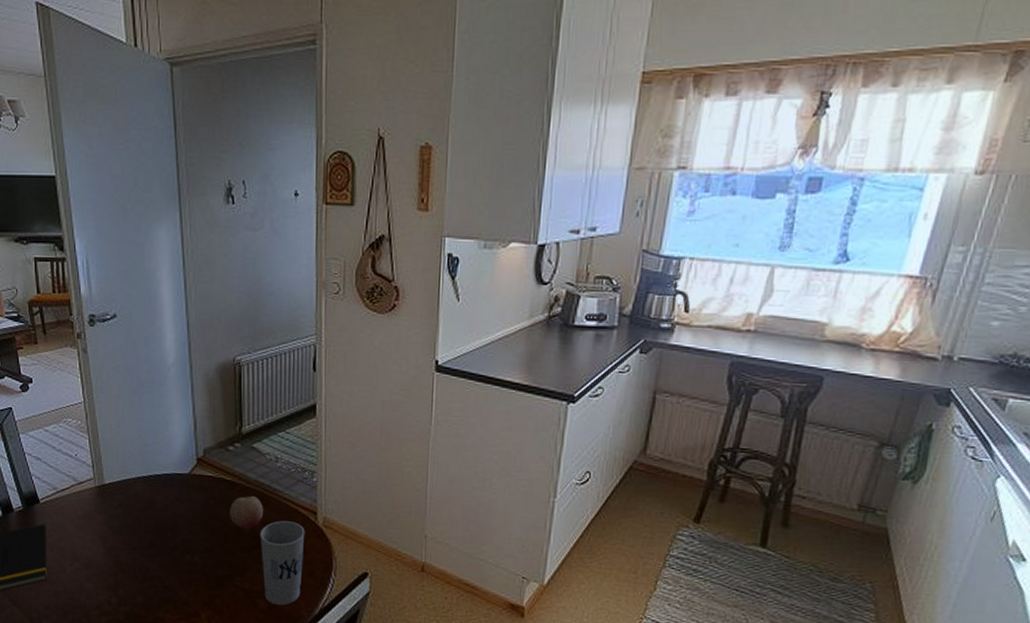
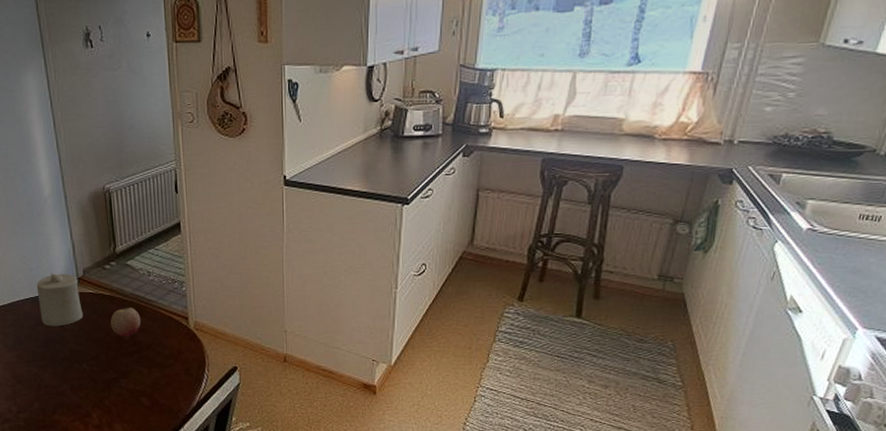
candle: none [150,451,200,512] -> present [36,273,84,327]
cup: present [260,521,305,605] -> none [139,327,179,401]

